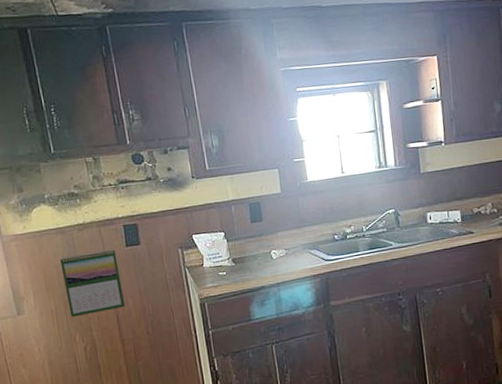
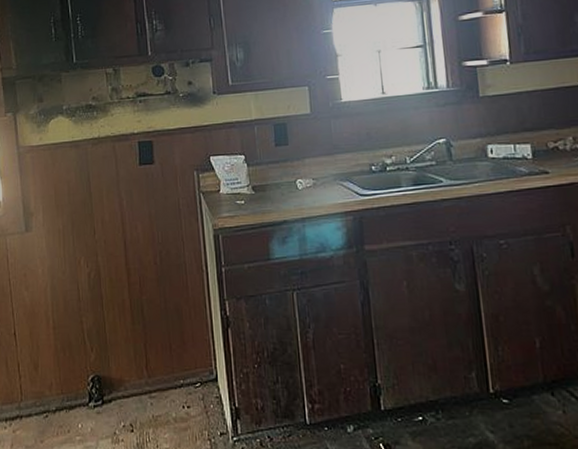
calendar: present [60,249,126,318] -> none [72,167,134,239]

